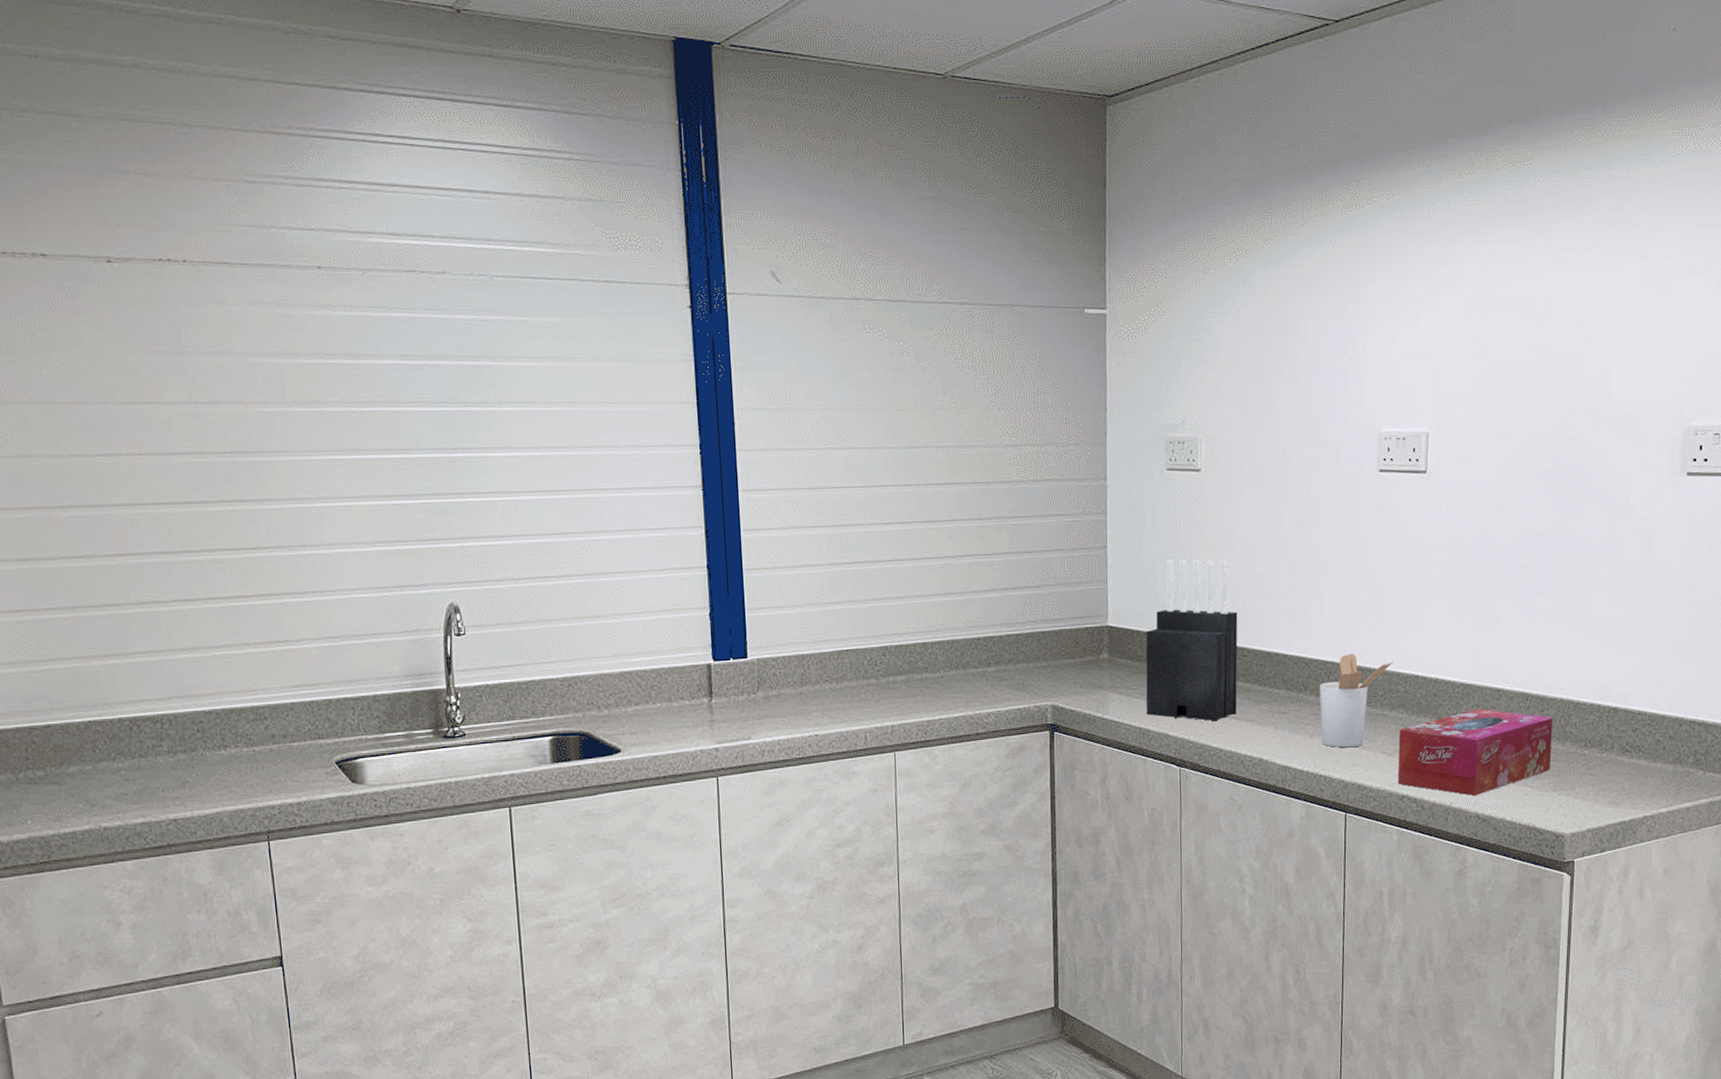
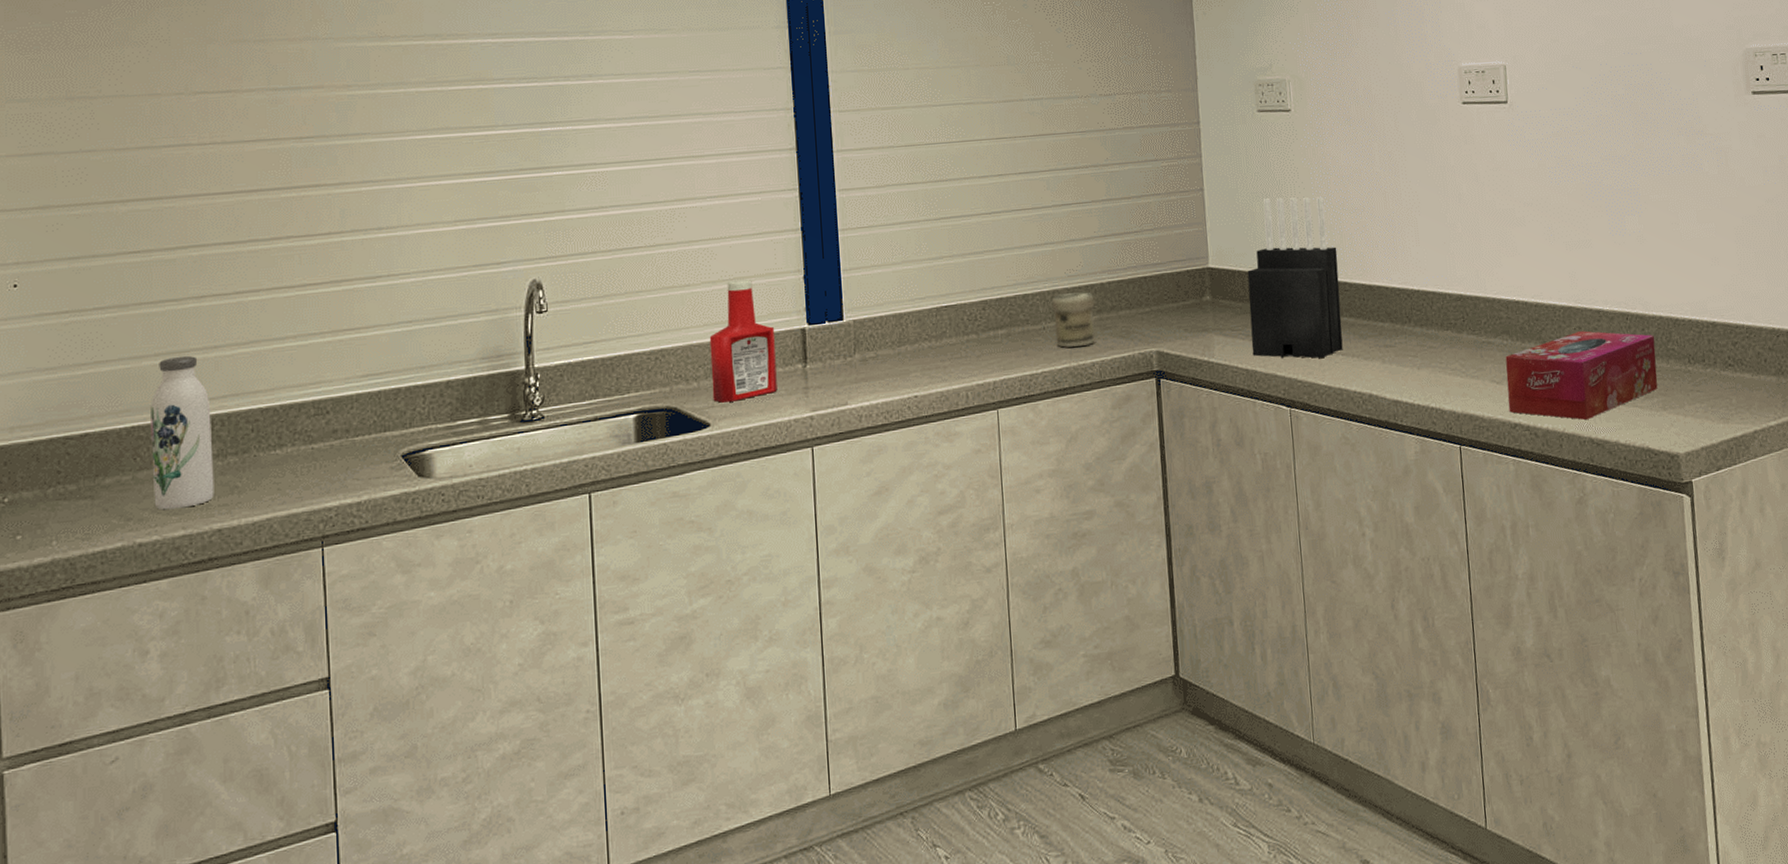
water bottle: none [104,658,168,799] -> present [150,355,214,510]
ketchup bottle: none [619,613,684,730] -> present [709,279,777,403]
jar: none [950,643,993,697] -> present [1052,292,1095,348]
utensil holder: present [1319,653,1393,748] -> none [1422,282,1493,378]

